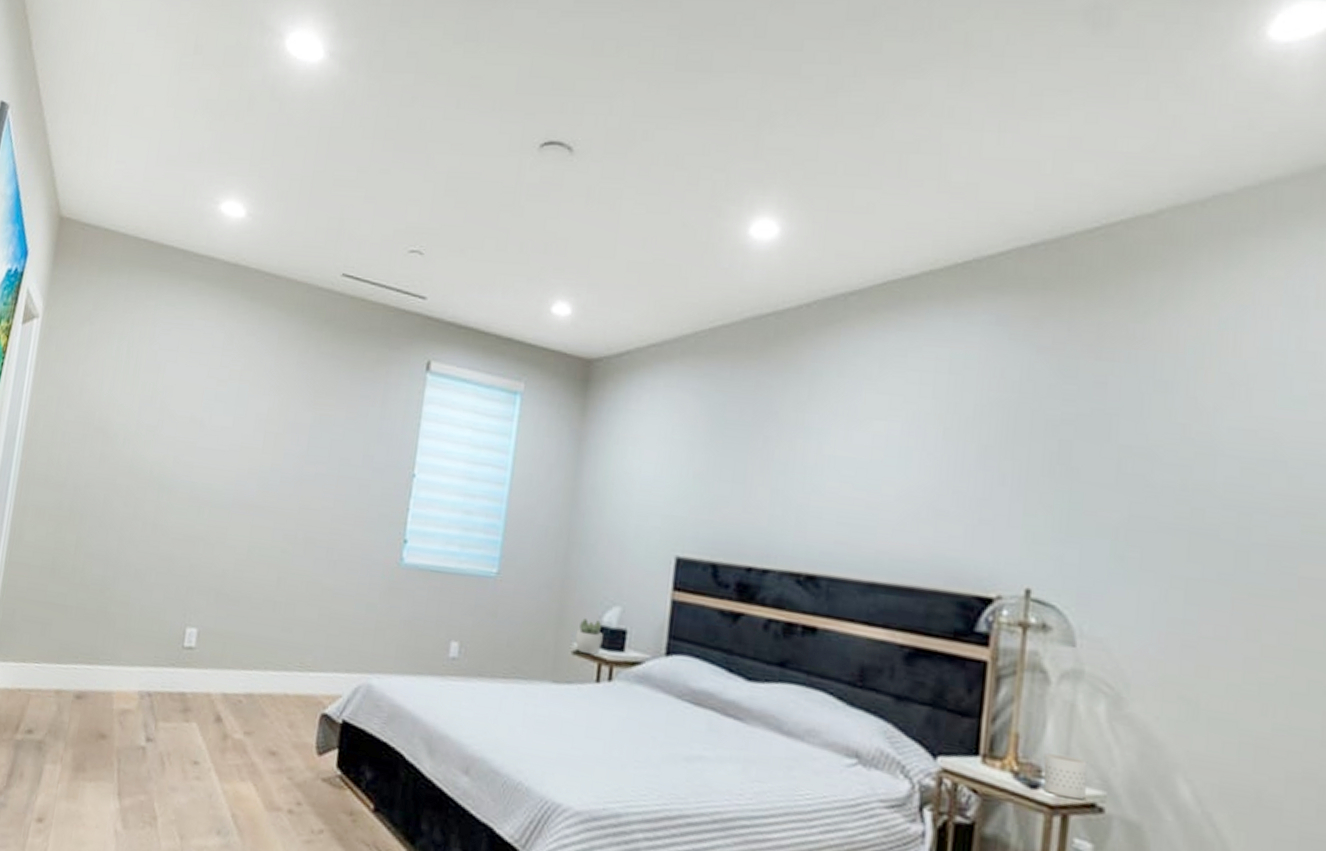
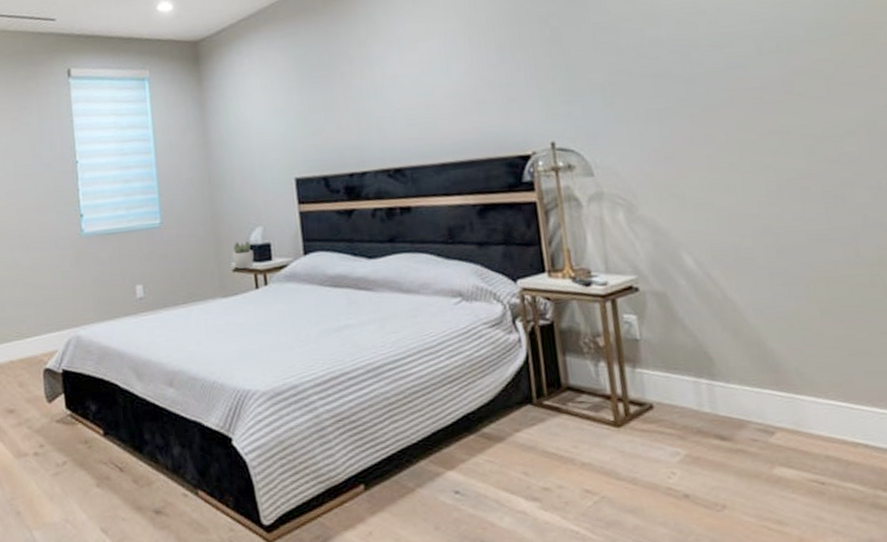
mug: present [1043,752,1088,800] -> none [590,255,624,287]

